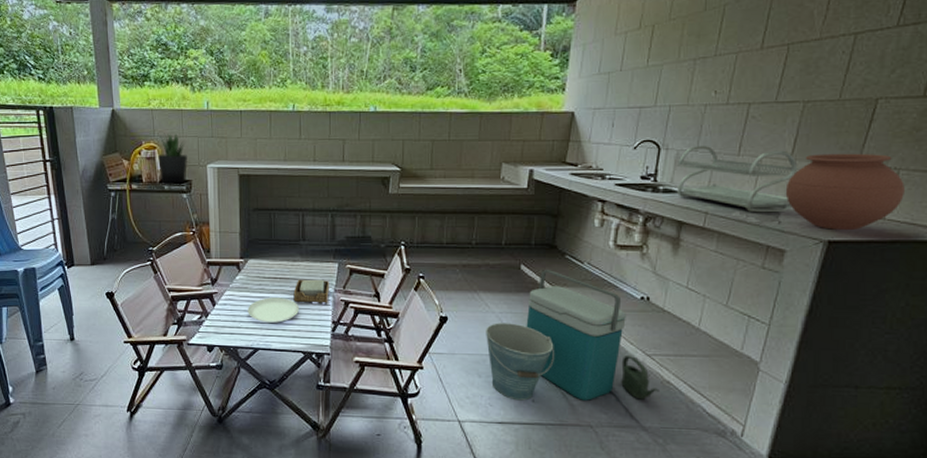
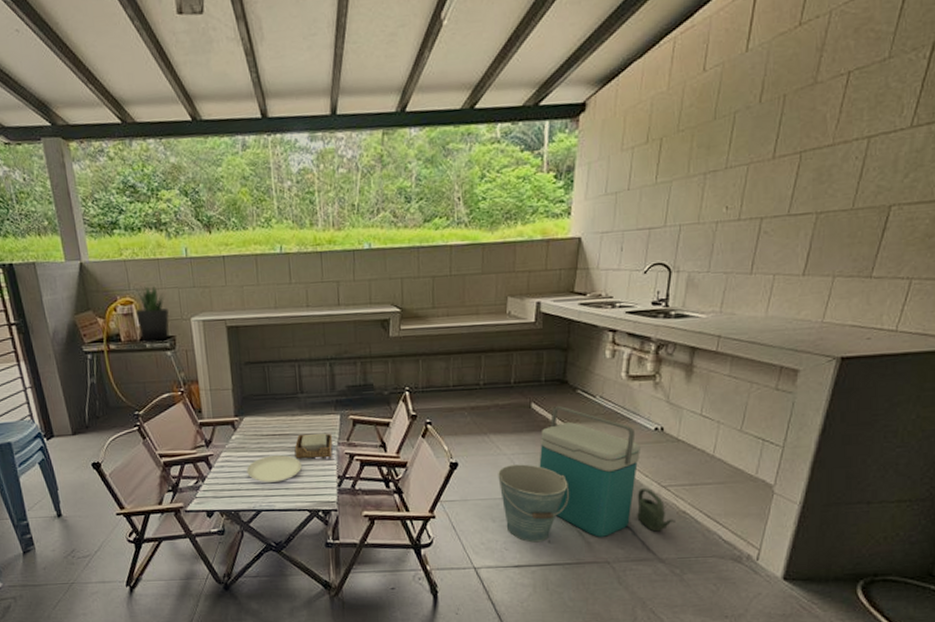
dish rack: present [676,146,798,213] -> none [688,265,811,334]
pot: present [785,153,905,231] -> none [798,264,917,346]

